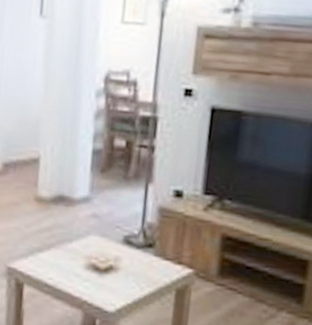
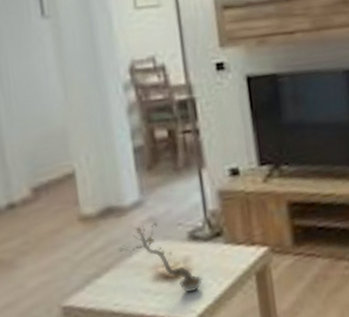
plant: none [62,219,127,289] -> present [119,222,202,293]

